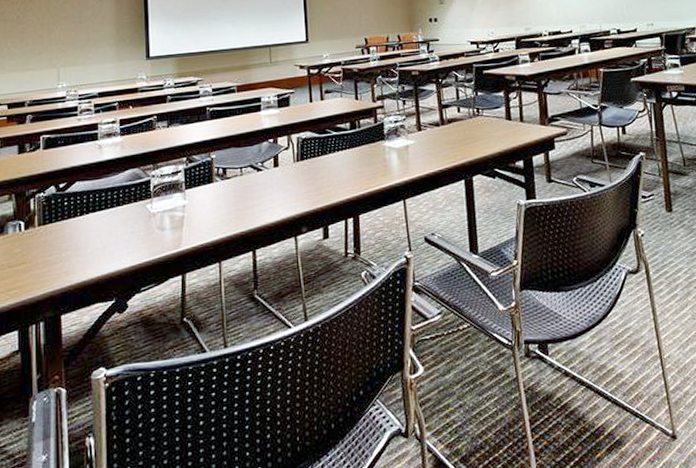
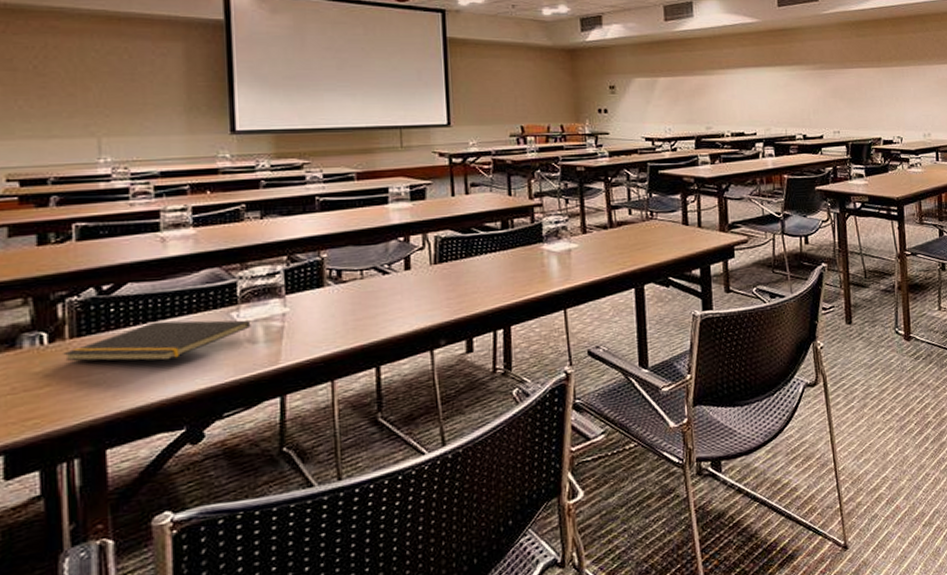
notepad: none [34,211,161,245] -> present [63,320,251,362]

